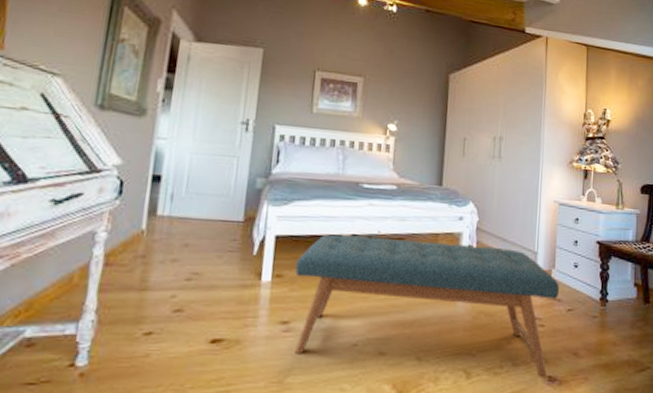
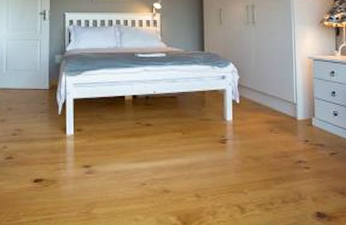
bench: present [294,234,560,379] -> none [91,96,322,214]

